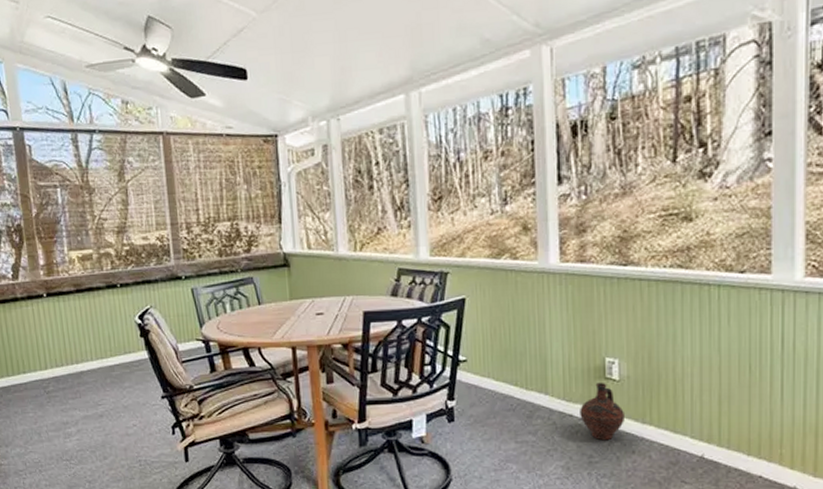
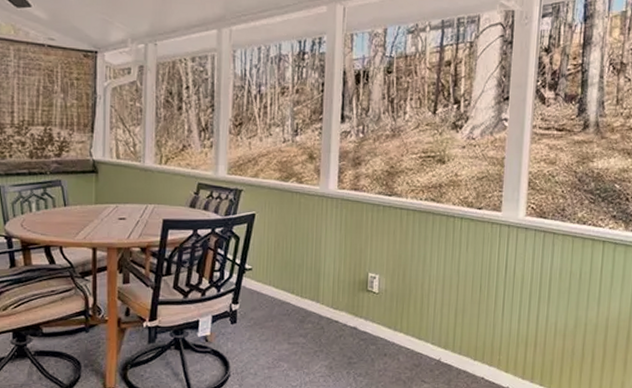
ceramic jug: present [580,382,626,441] -> none [344,293,381,345]

